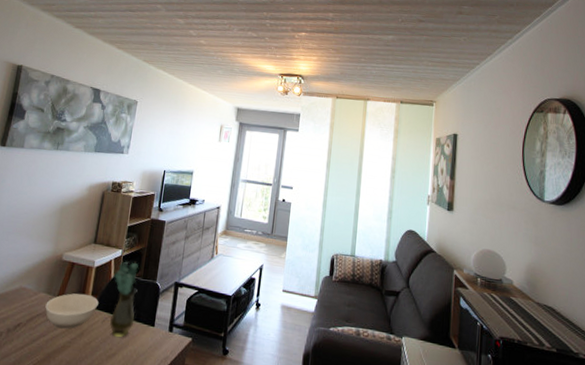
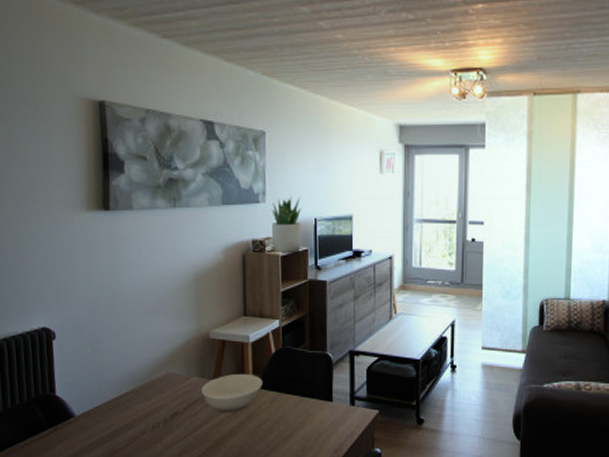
vase: present [110,259,139,338] -> none [274,331,308,417]
planter: none [126,151,156,196] -> present [270,196,302,252]

